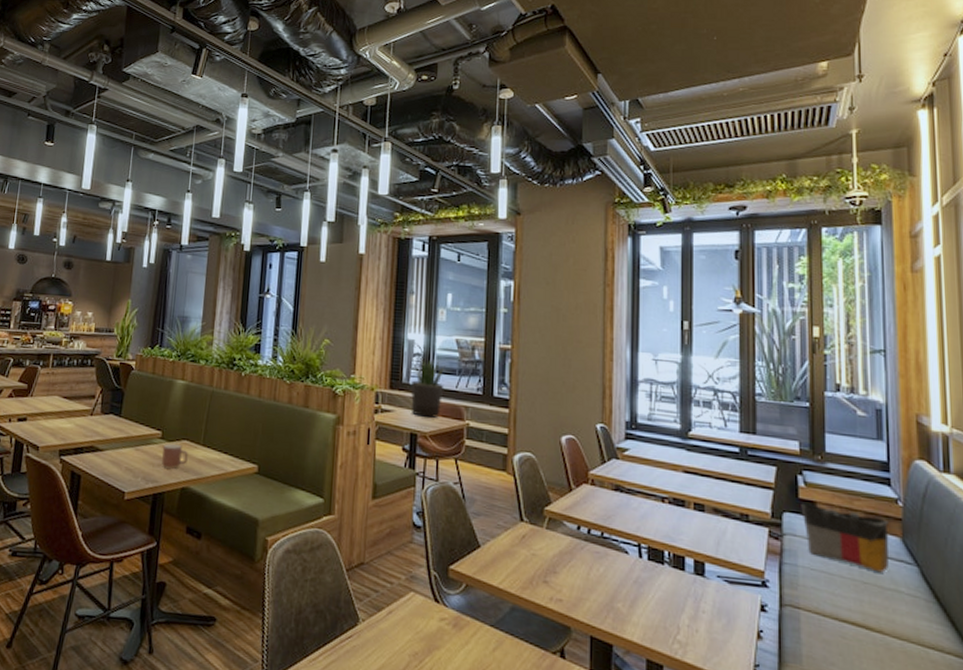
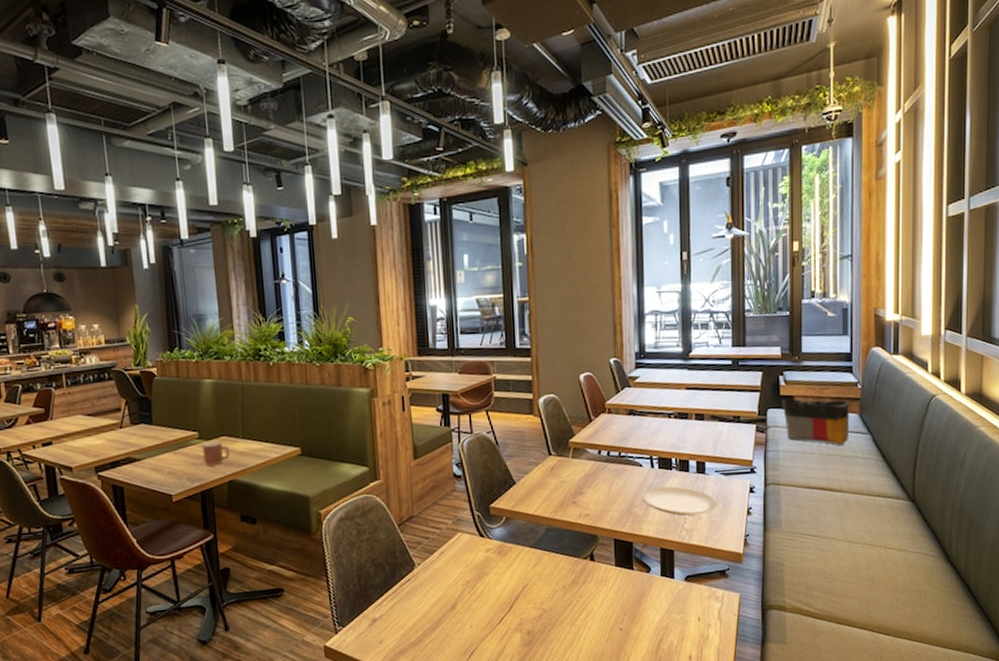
planter: present [410,355,444,418] -> none [437,319,470,377]
plate: none [626,581,720,627] -> present [641,486,718,516]

